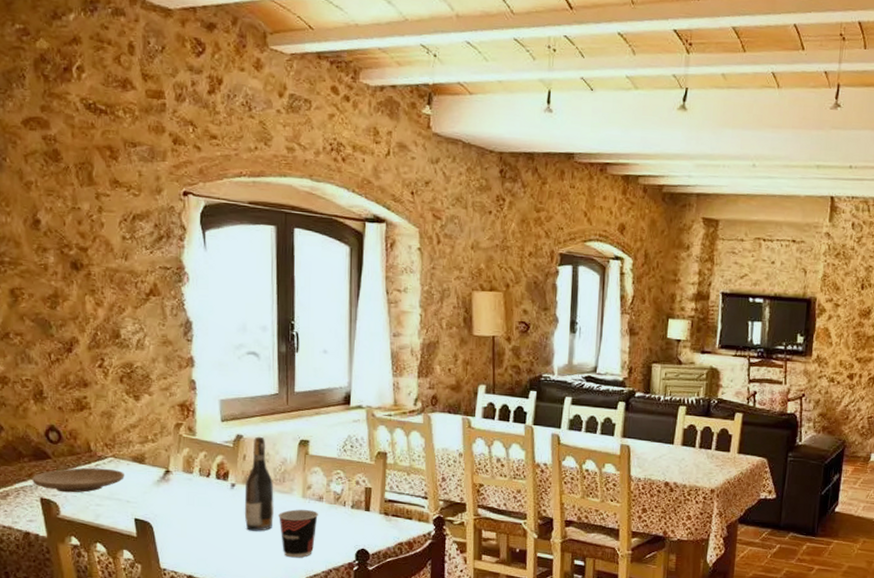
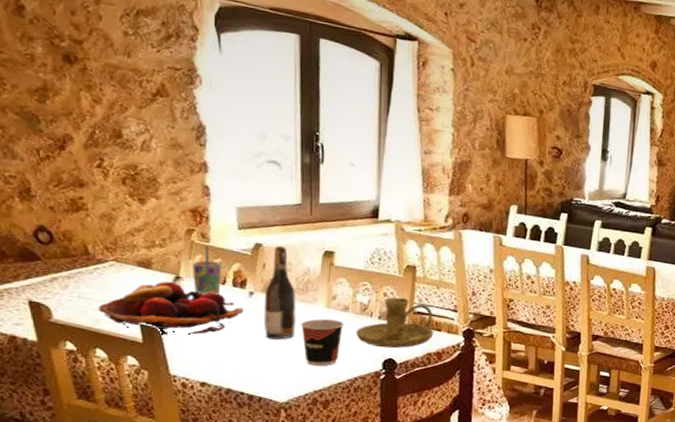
plate: present [31,467,124,493] -> none [17,271,128,297]
fruit basket: none [98,475,227,529] -> present [98,281,244,335]
cup: none [181,438,207,488] -> present [193,245,223,295]
candle holder: none [330,485,405,539] -> present [356,297,434,349]

